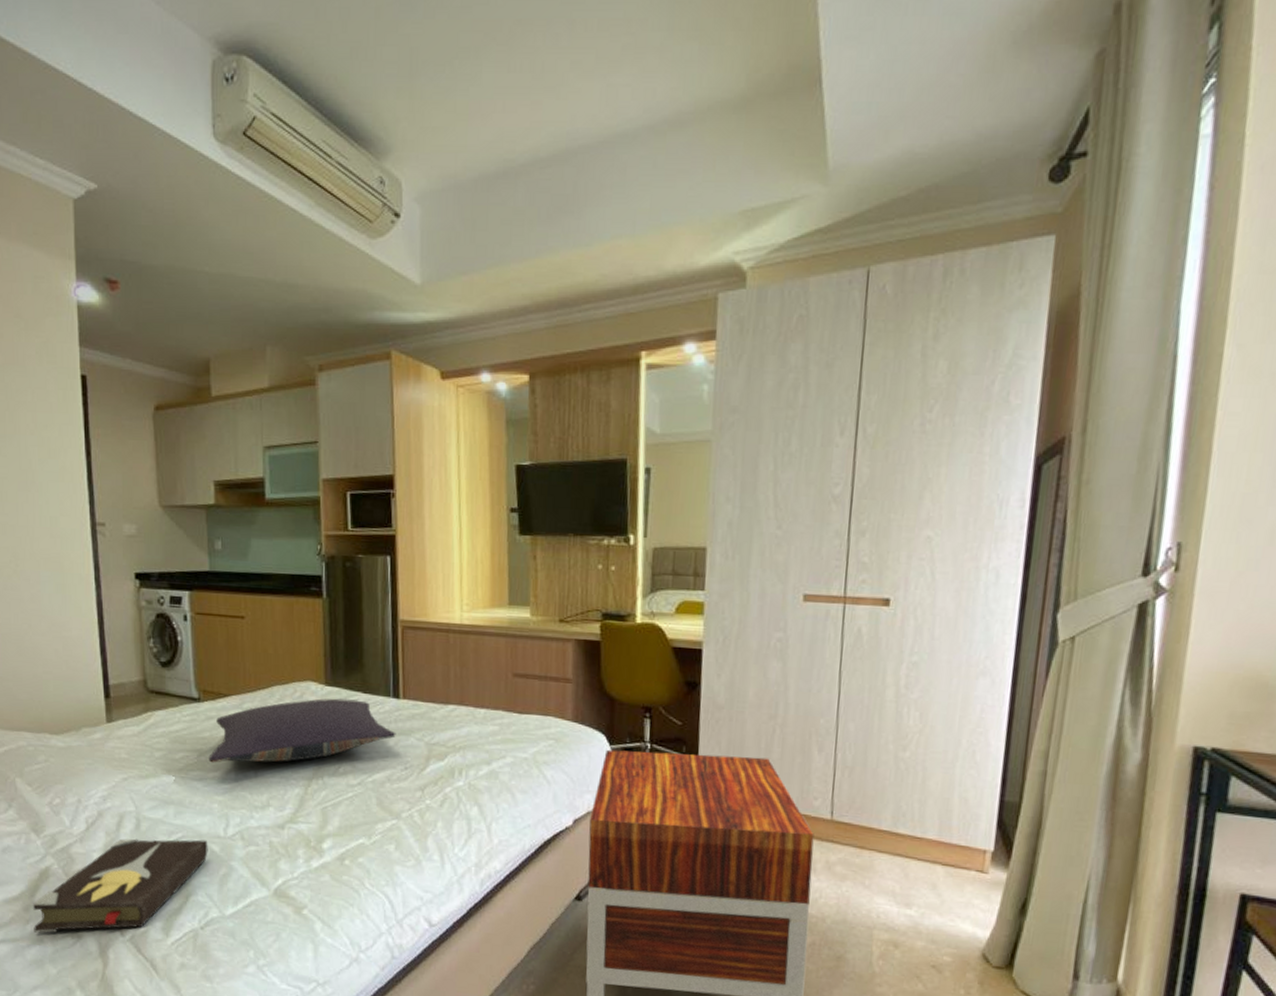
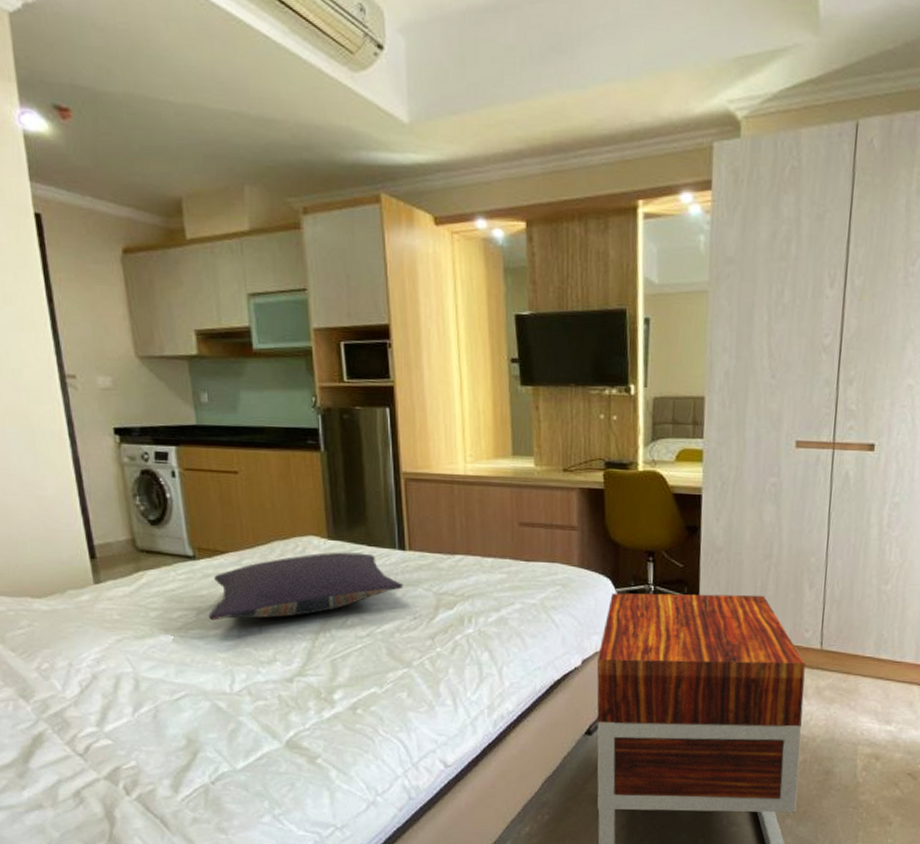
hardback book: present [33,838,208,933] -> none [28,697,214,798]

